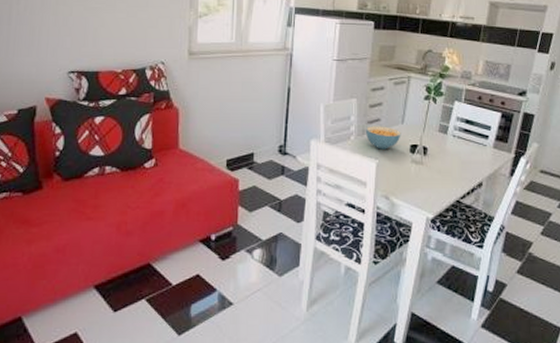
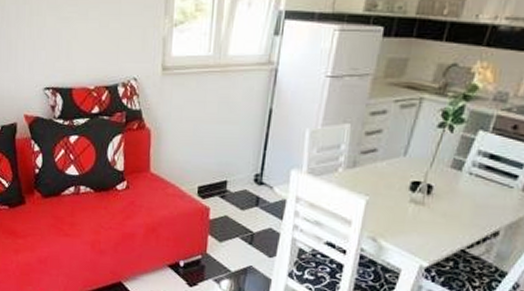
cereal bowl: present [366,126,401,150] -> none [357,157,402,185]

